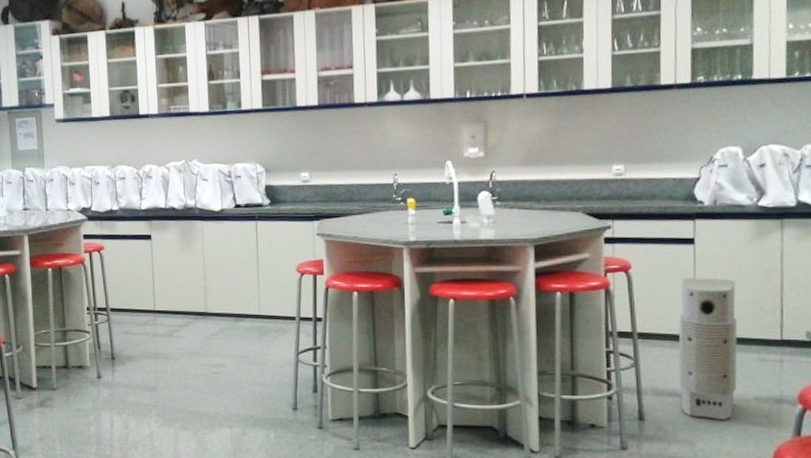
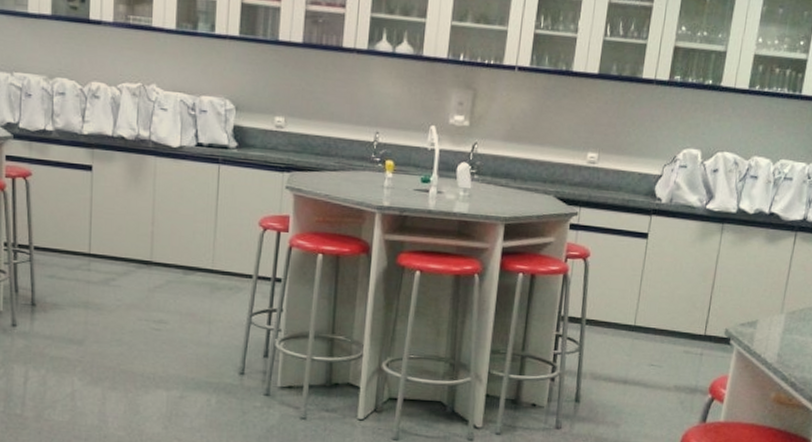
air purifier: present [678,277,738,420] -> none [613,270,676,405]

